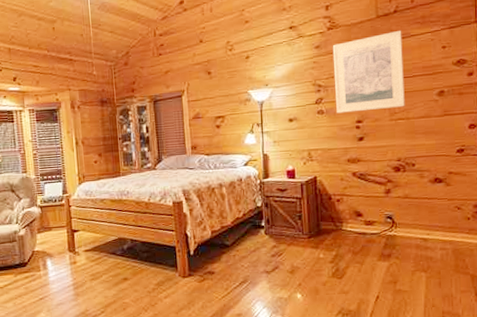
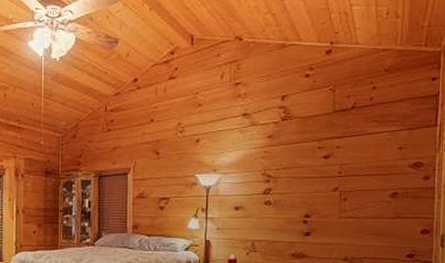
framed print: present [332,30,405,114] -> none [285,126,358,206]

